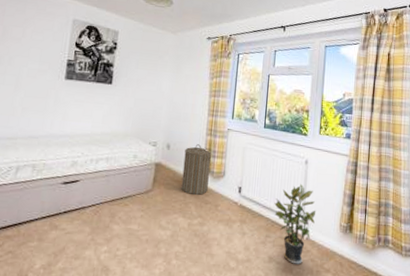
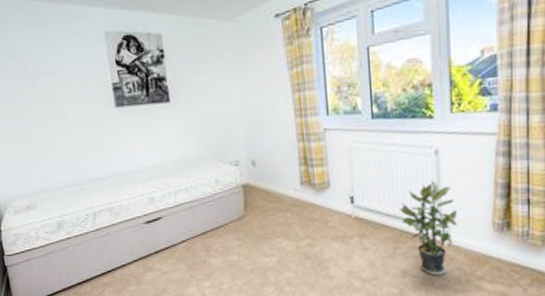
laundry hamper: present [181,144,212,195] -> none [274,154,312,214]

